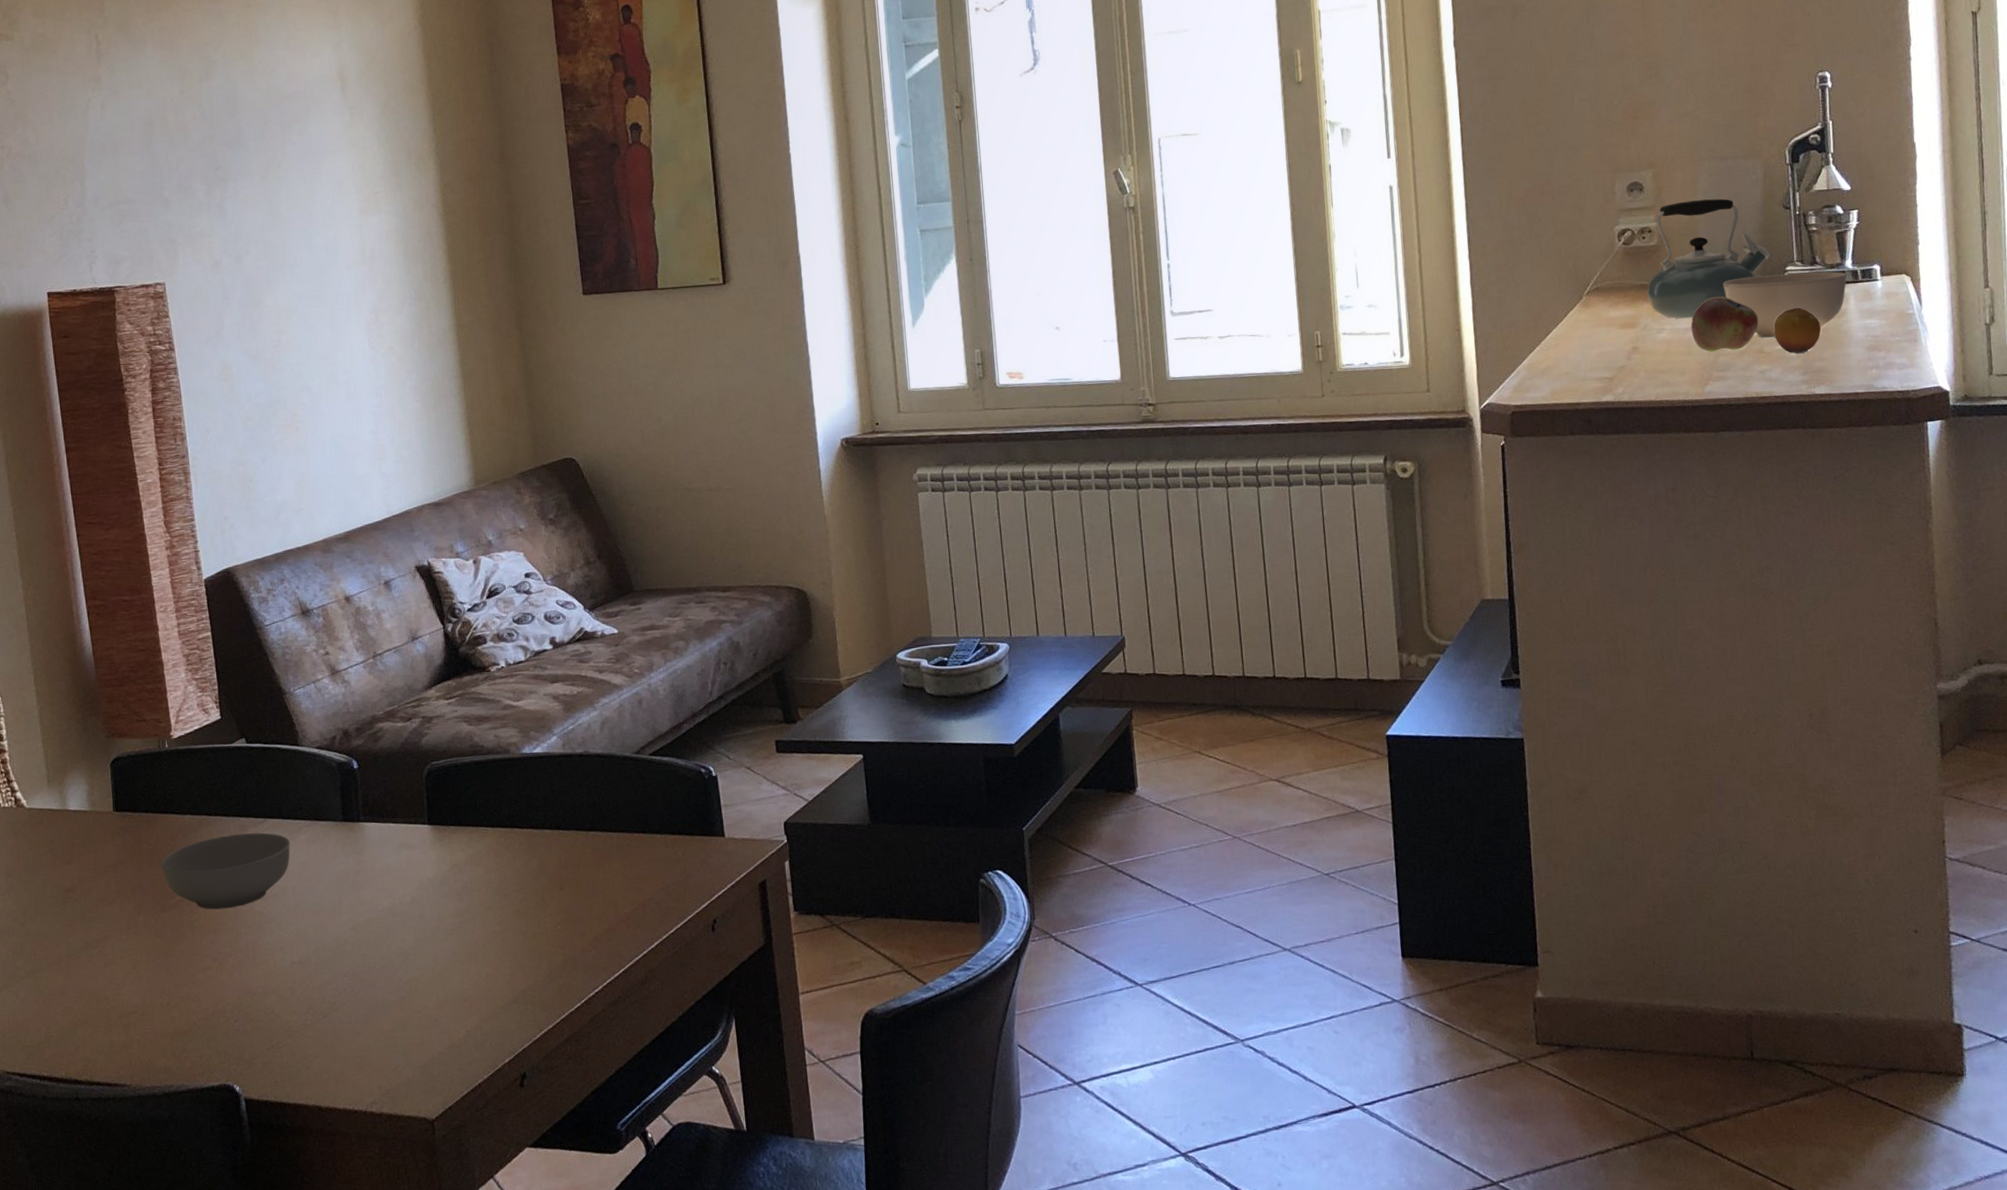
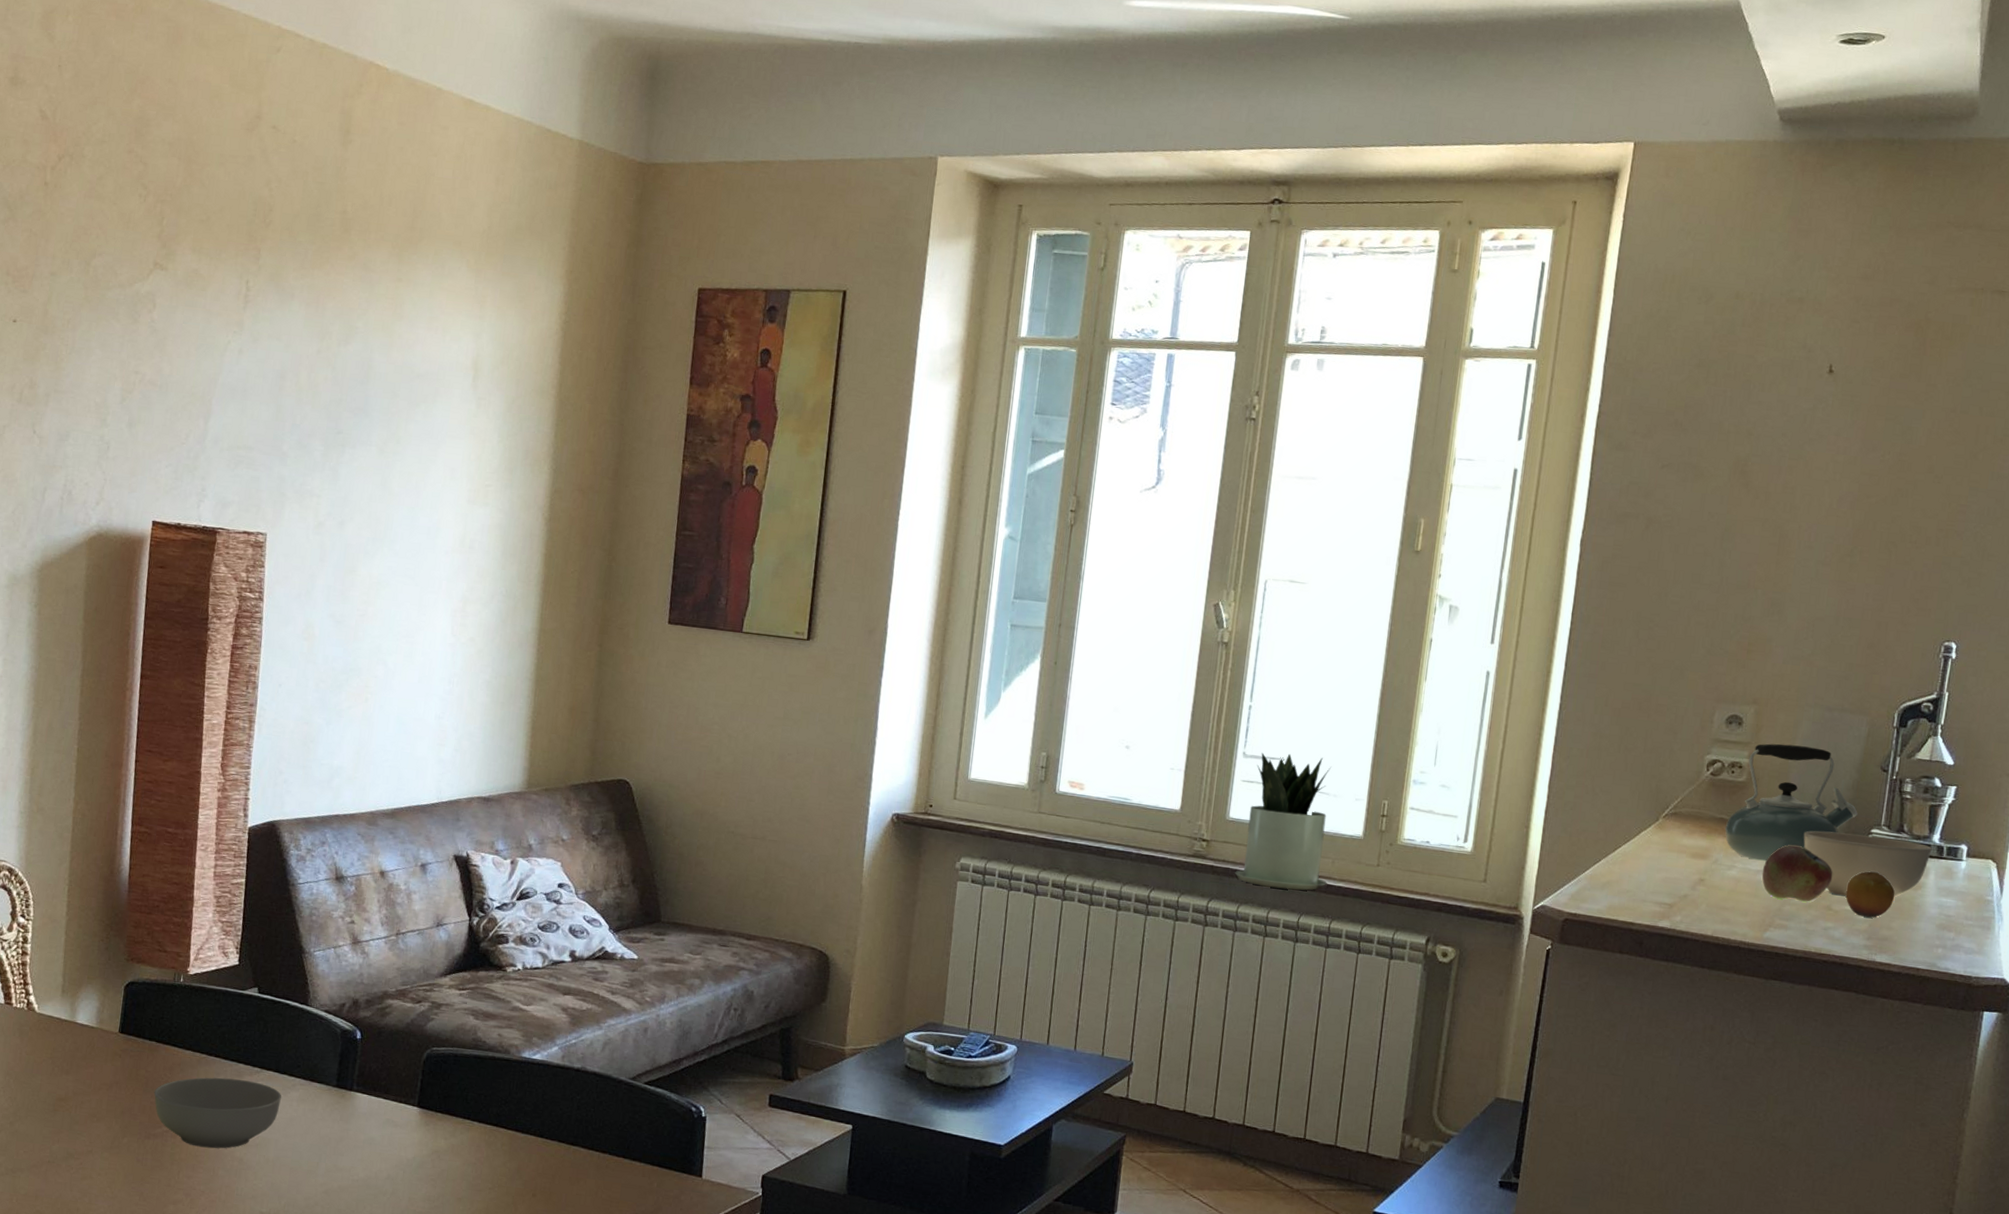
planter: none [1186,301,1277,439] -> present [1235,752,1331,891]

